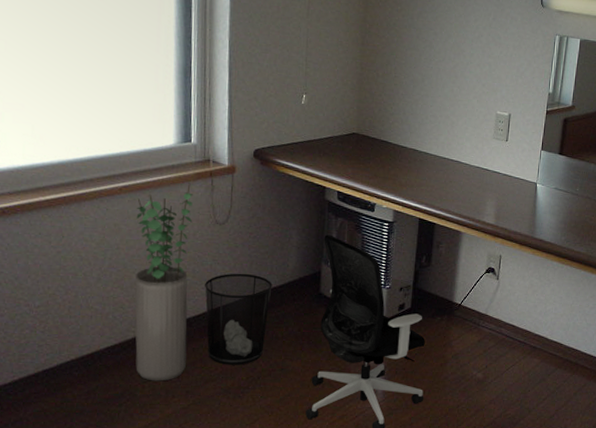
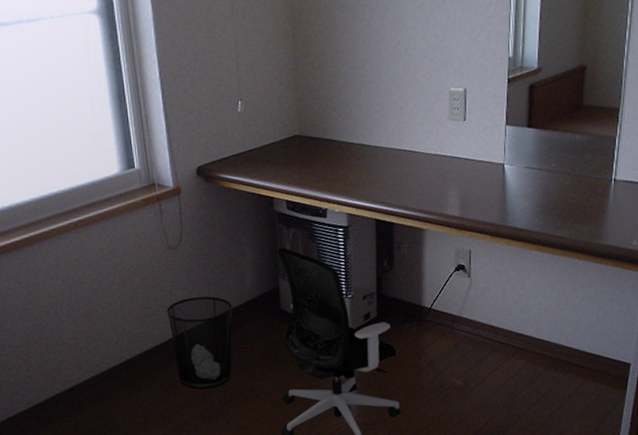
vase: present [135,183,193,381] -> none [92,210,161,410]

